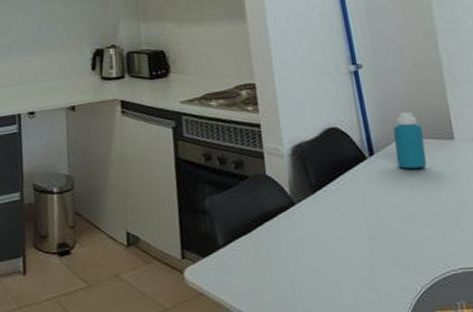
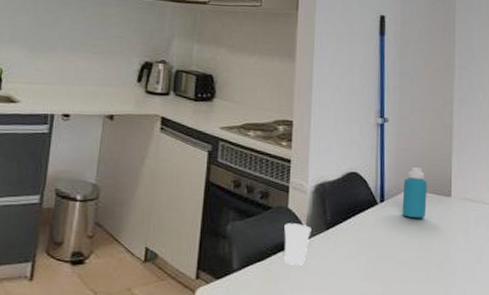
cup: none [265,190,297,235] -> present [284,223,312,265]

